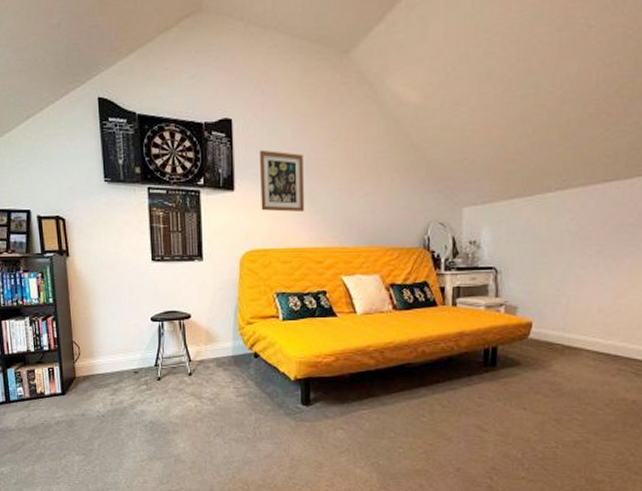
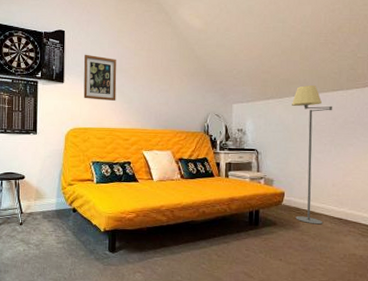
floor lamp: none [545,176,604,363] -> present [292,85,333,225]

